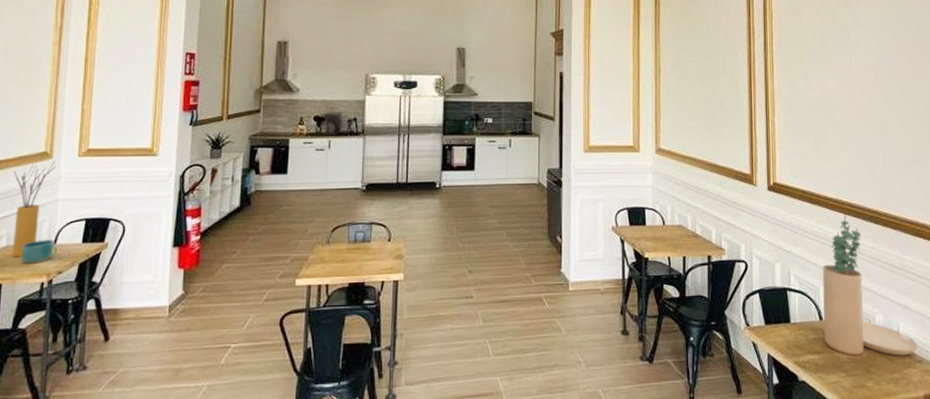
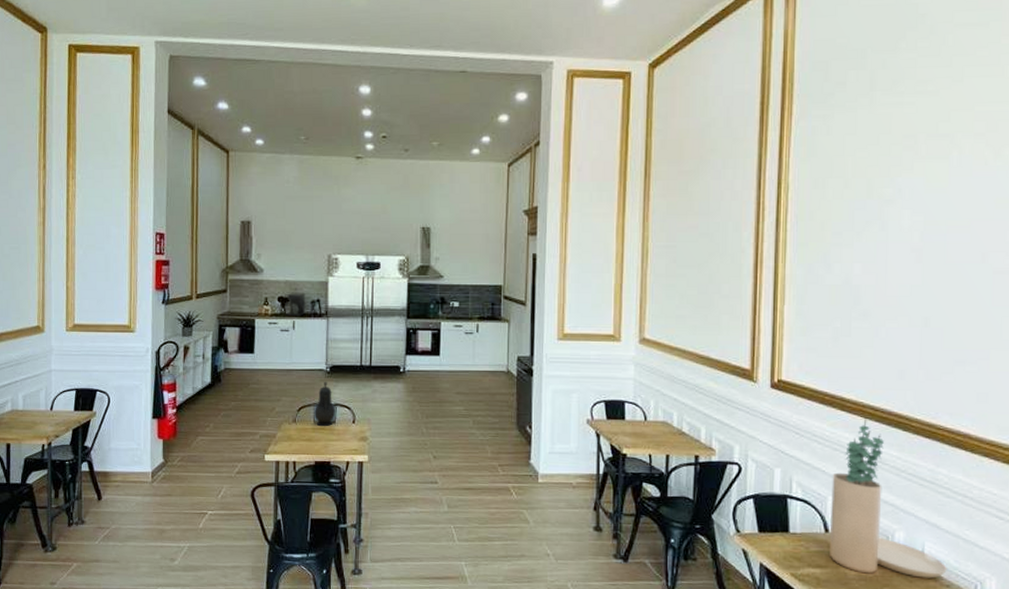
vase: present [12,160,56,258] -> none [13,334,48,421]
cup: present [20,239,57,264] -> none [24,406,53,427]
coffeepot: none [348,201,371,247] -> present [314,382,336,427]

